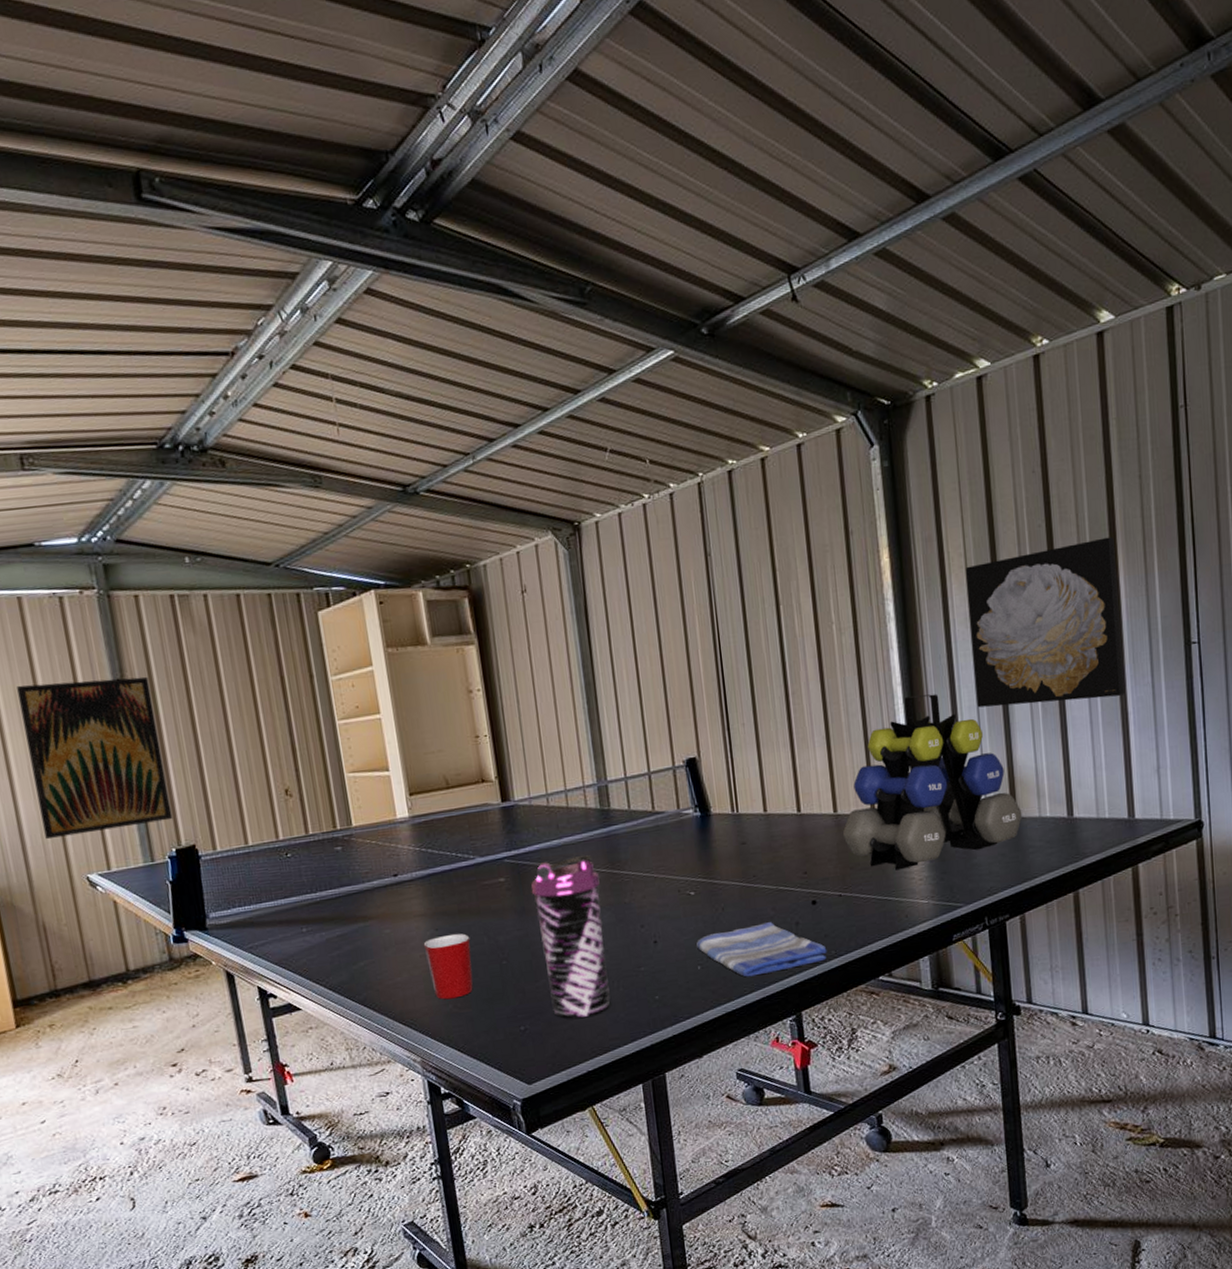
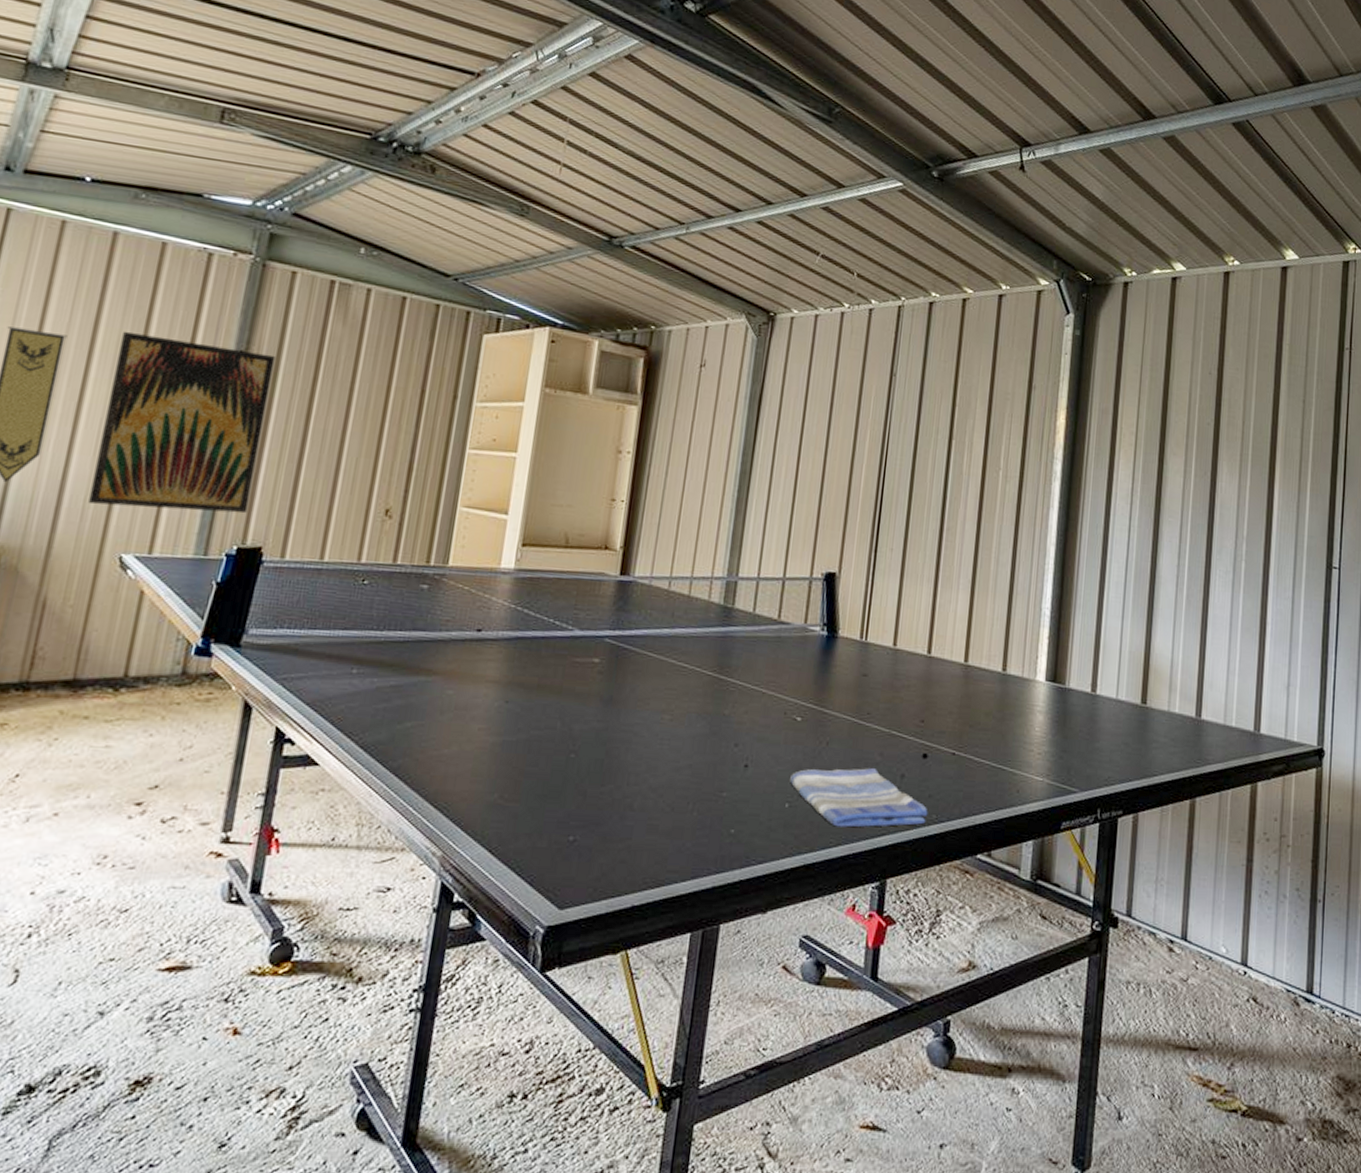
mug: present [423,933,473,1000] -> none [482,710,542,787]
water bottle: present [531,854,611,1019] -> none [611,650,705,839]
sporting goods: present [842,693,1022,871] -> none [968,559,1152,739]
wall art: present [965,537,1125,708] -> none [1125,445,1274,604]

